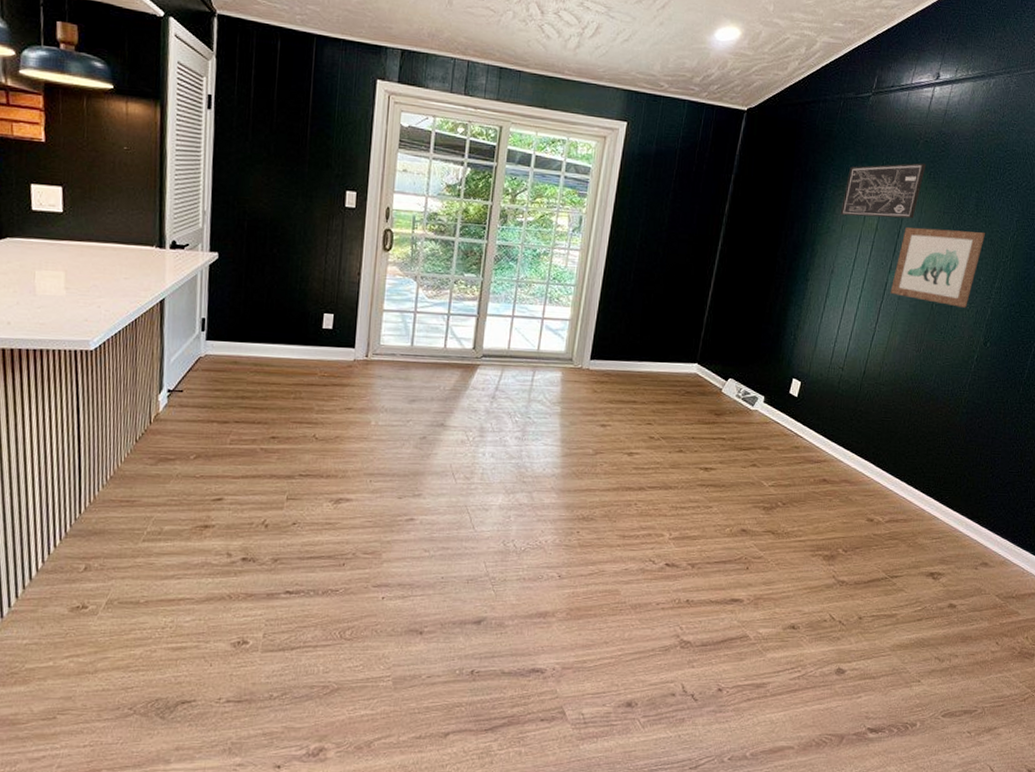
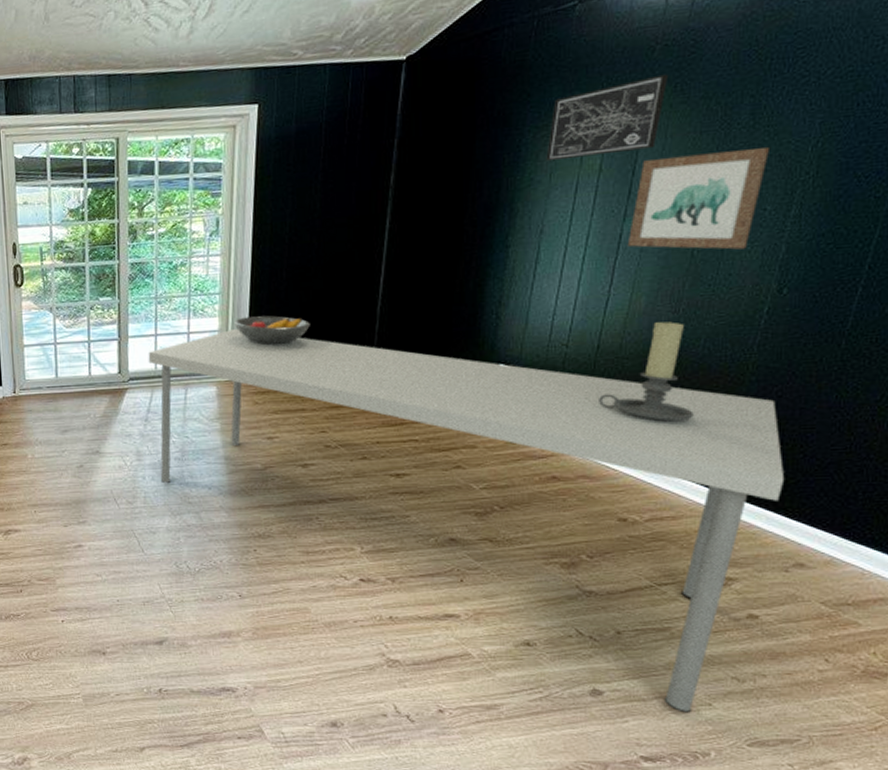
dining table: none [499,320,980,689] -> present [148,329,785,713]
fruit bowl: none [585,310,649,339] -> present [235,315,310,345]
candle holder: none [861,358,924,441] -> present [599,321,694,422]

